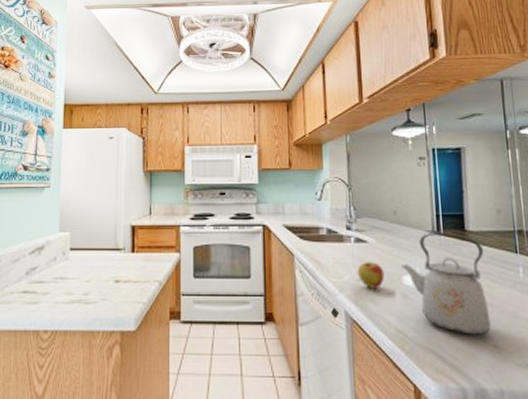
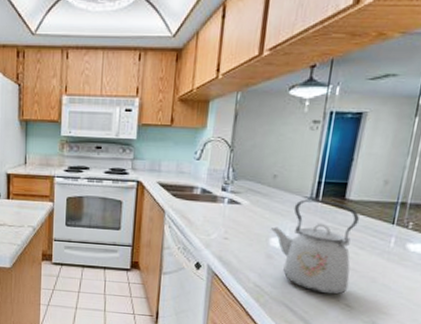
apple: present [357,261,385,289] -> none [225,221,253,247]

